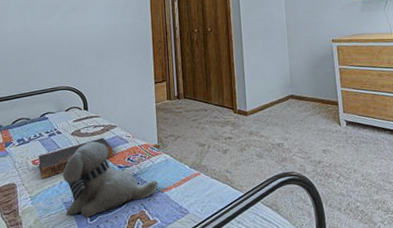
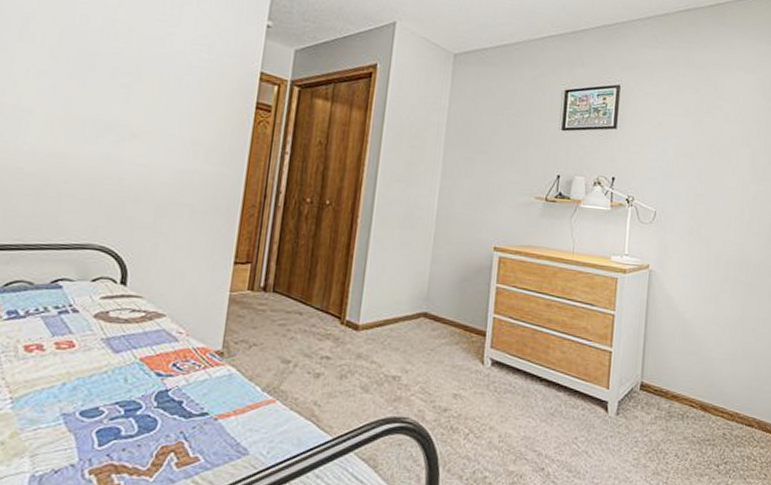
book: present [38,137,113,179] -> none [33,328,154,375]
plush toy: present [62,141,158,217] -> none [63,331,212,440]

